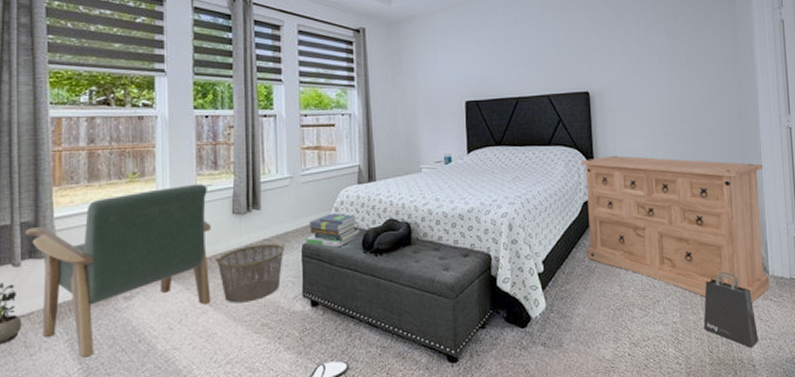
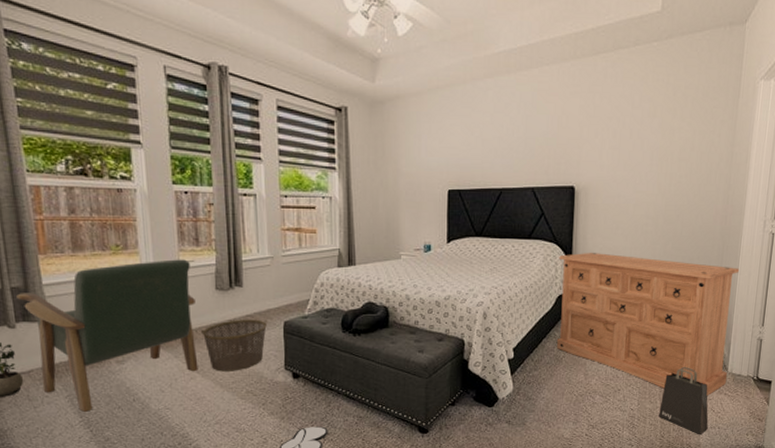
books: present [306,213,359,248] -> none [287,294,339,326]

